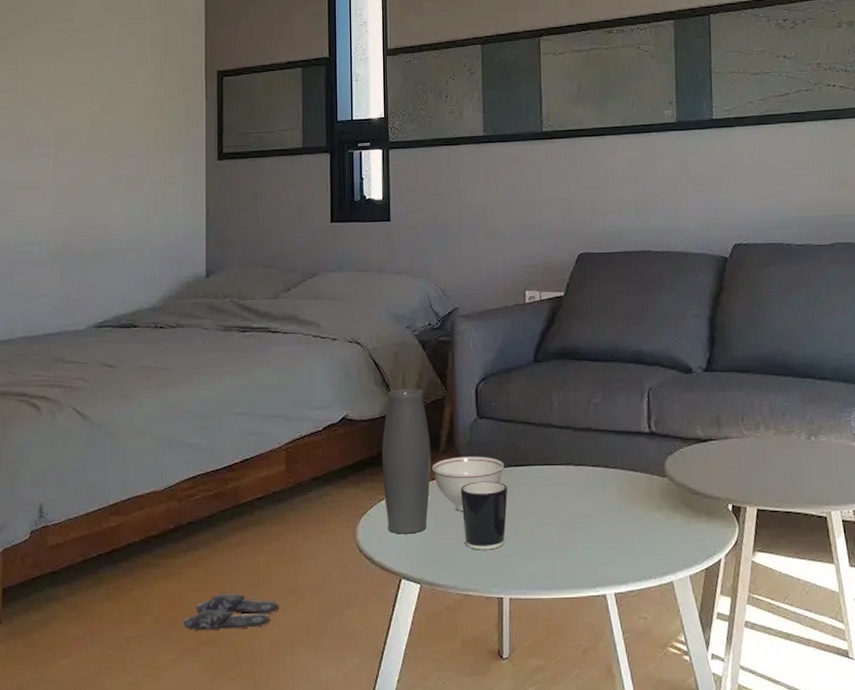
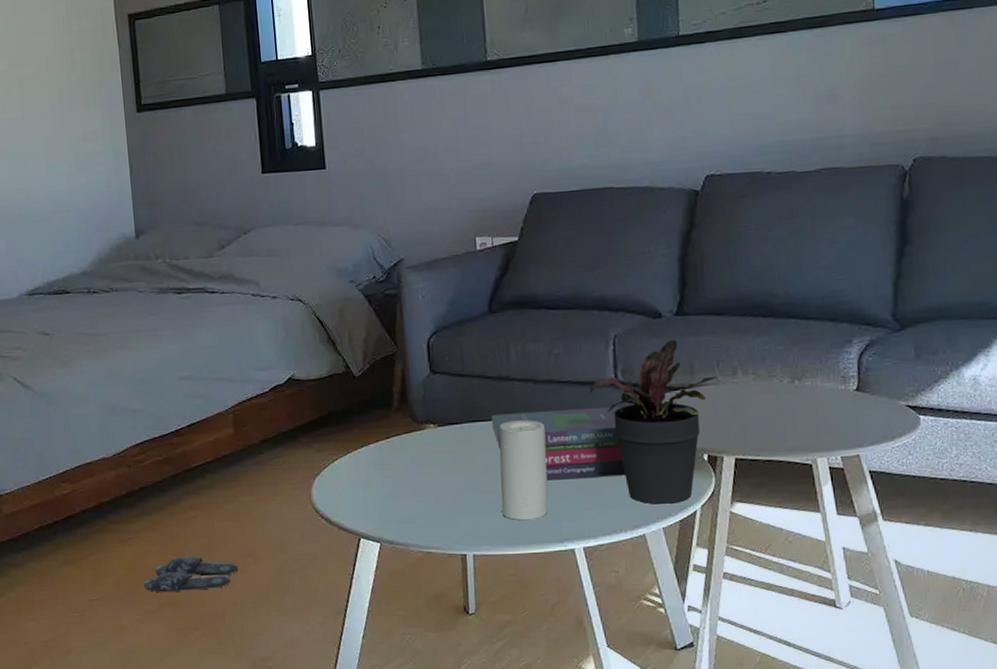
vase: present [381,388,431,534] -> none [331,345,385,494]
bowl: present [431,456,505,512] -> none [385,412,462,470]
mug: present [460,481,508,550] -> none [416,437,467,508]
books: none [532,455,656,525] -> present [491,406,626,479]
candle: none [538,466,583,565] -> present [499,420,548,521]
potted plant: none [625,394,742,552] -> present [590,340,718,504]

